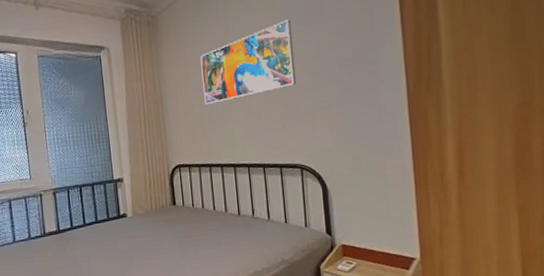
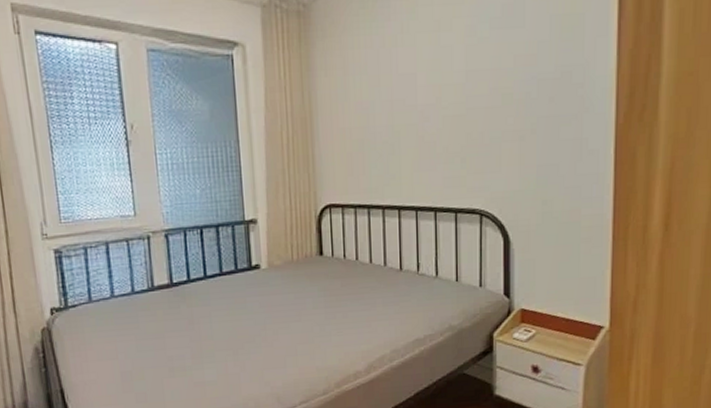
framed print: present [200,19,297,104] -> none [364,21,484,128]

